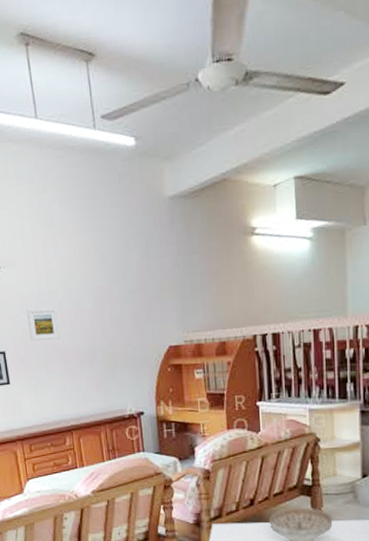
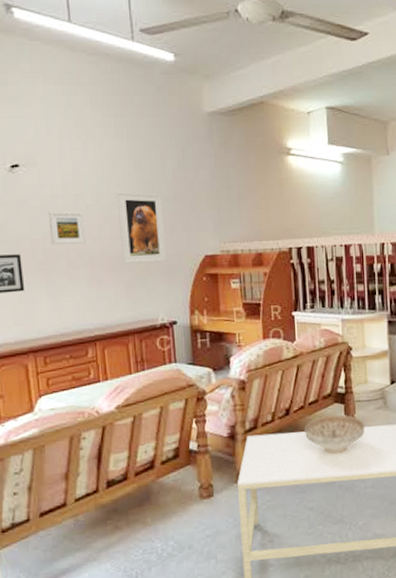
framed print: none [84,285,133,357] -> present [116,191,167,264]

